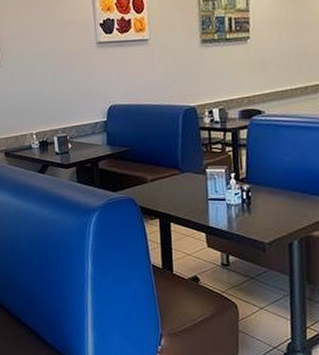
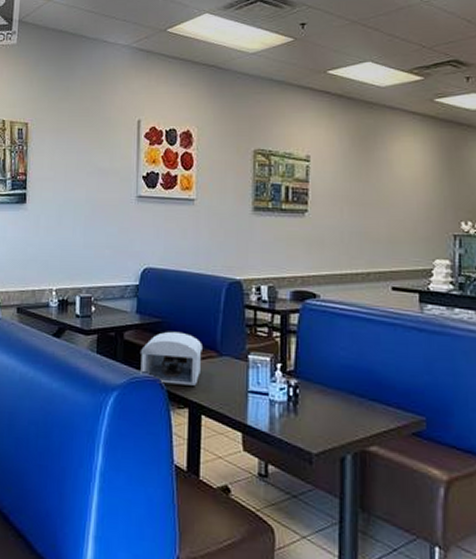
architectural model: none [113,156,167,201] -> present [139,331,202,386]

